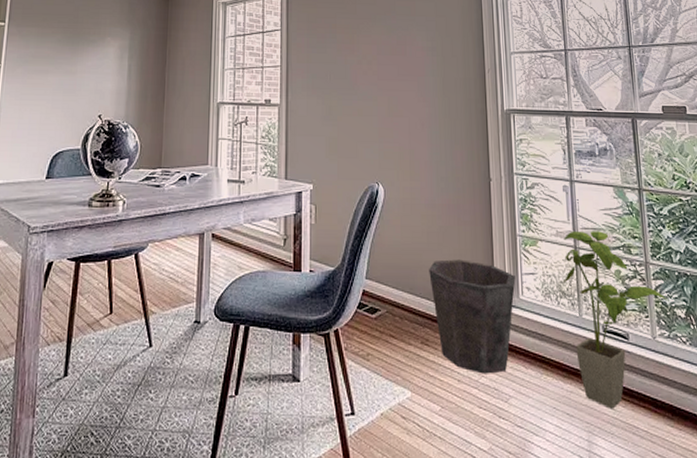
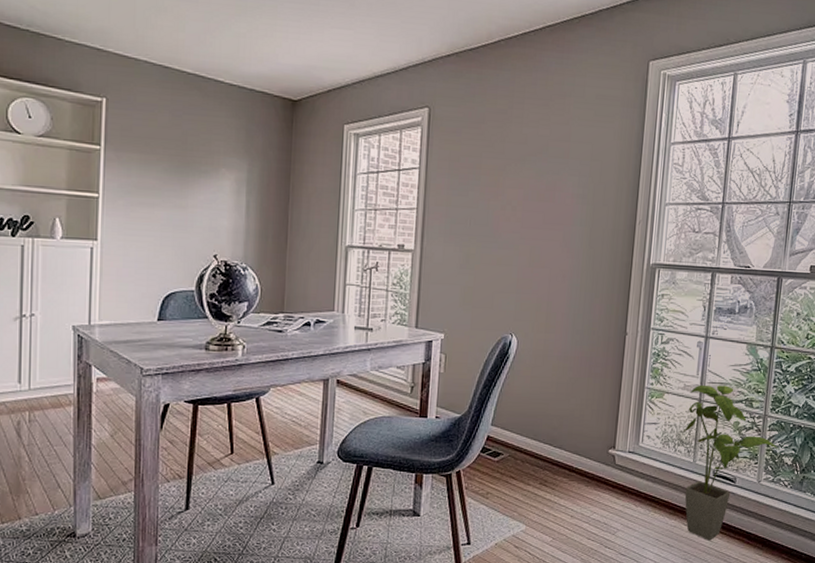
waste bin: present [429,259,516,374] -> none [554,409,638,511]

